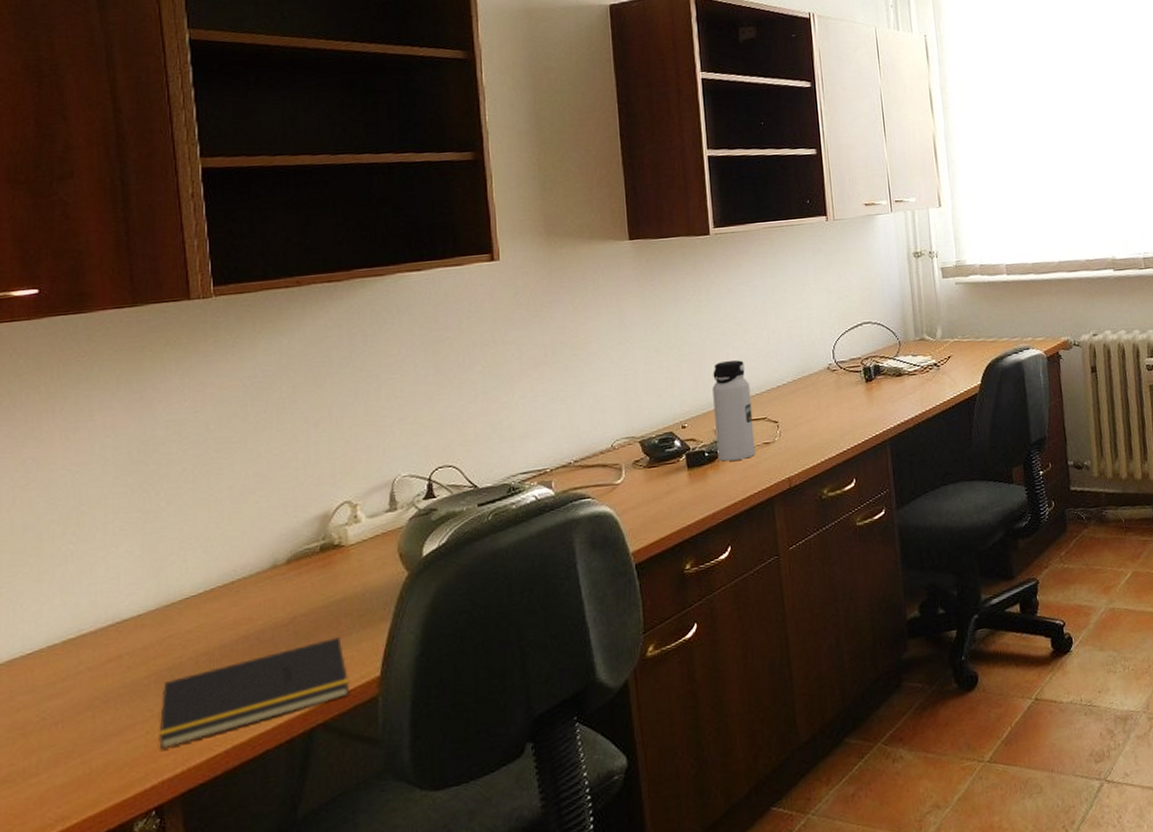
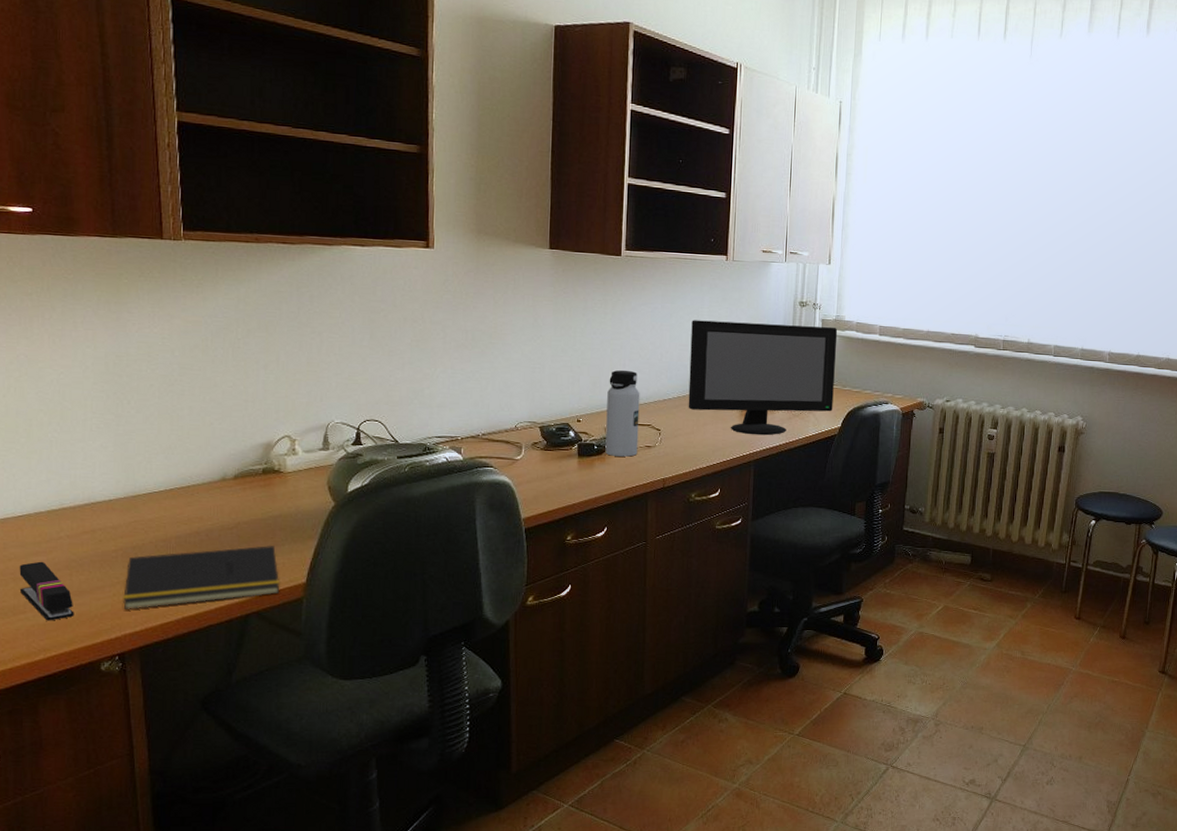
stapler: none [30,705,99,781] -> present [19,561,74,621]
computer monitor: none [797,275,969,411] -> present [688,320,838,436]

